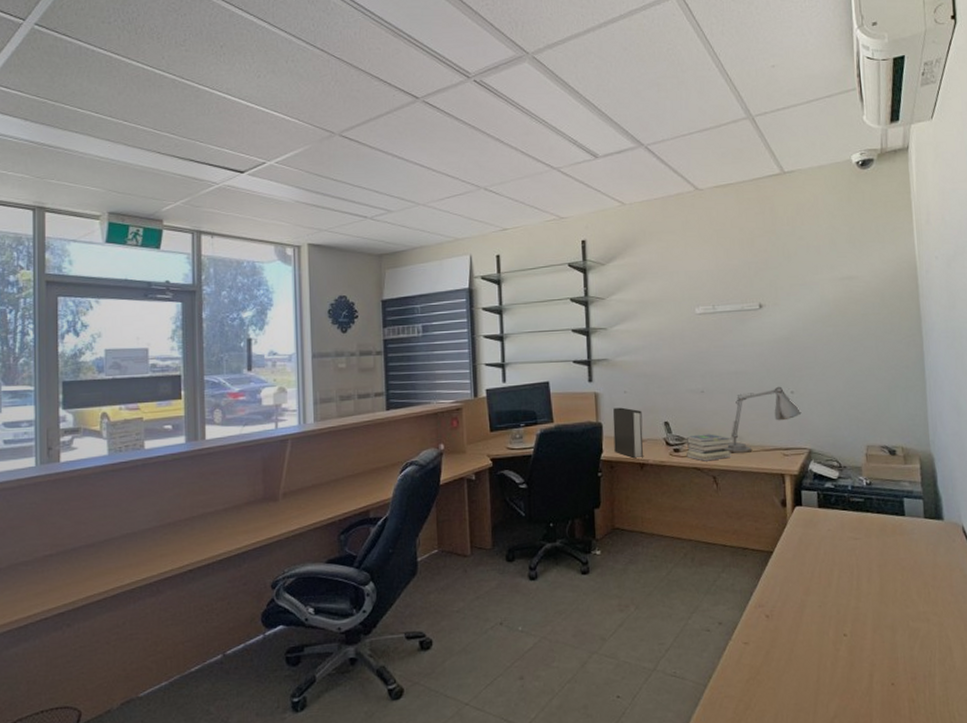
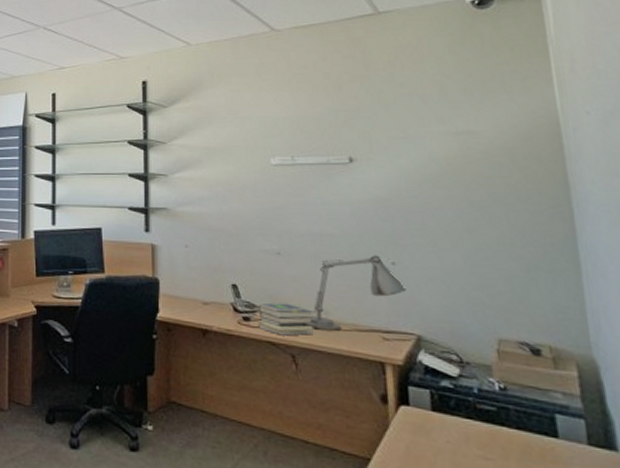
binder: present [612,407,643,459] -> none [171,263,207,323]

